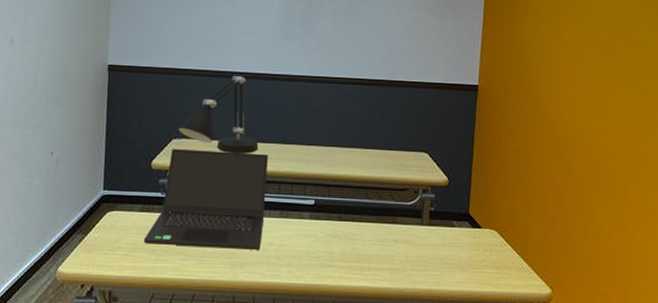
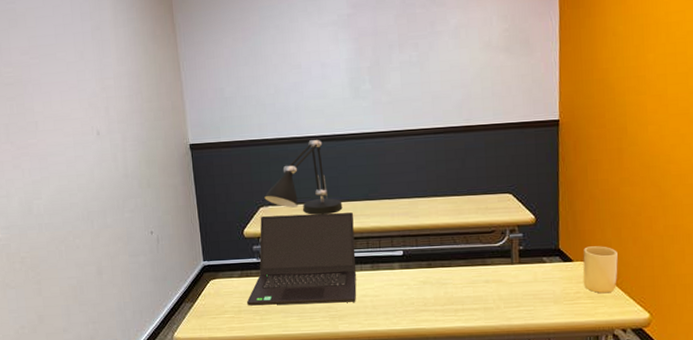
mug: none [489,214,524,265] -> present [582,246,618,294]

